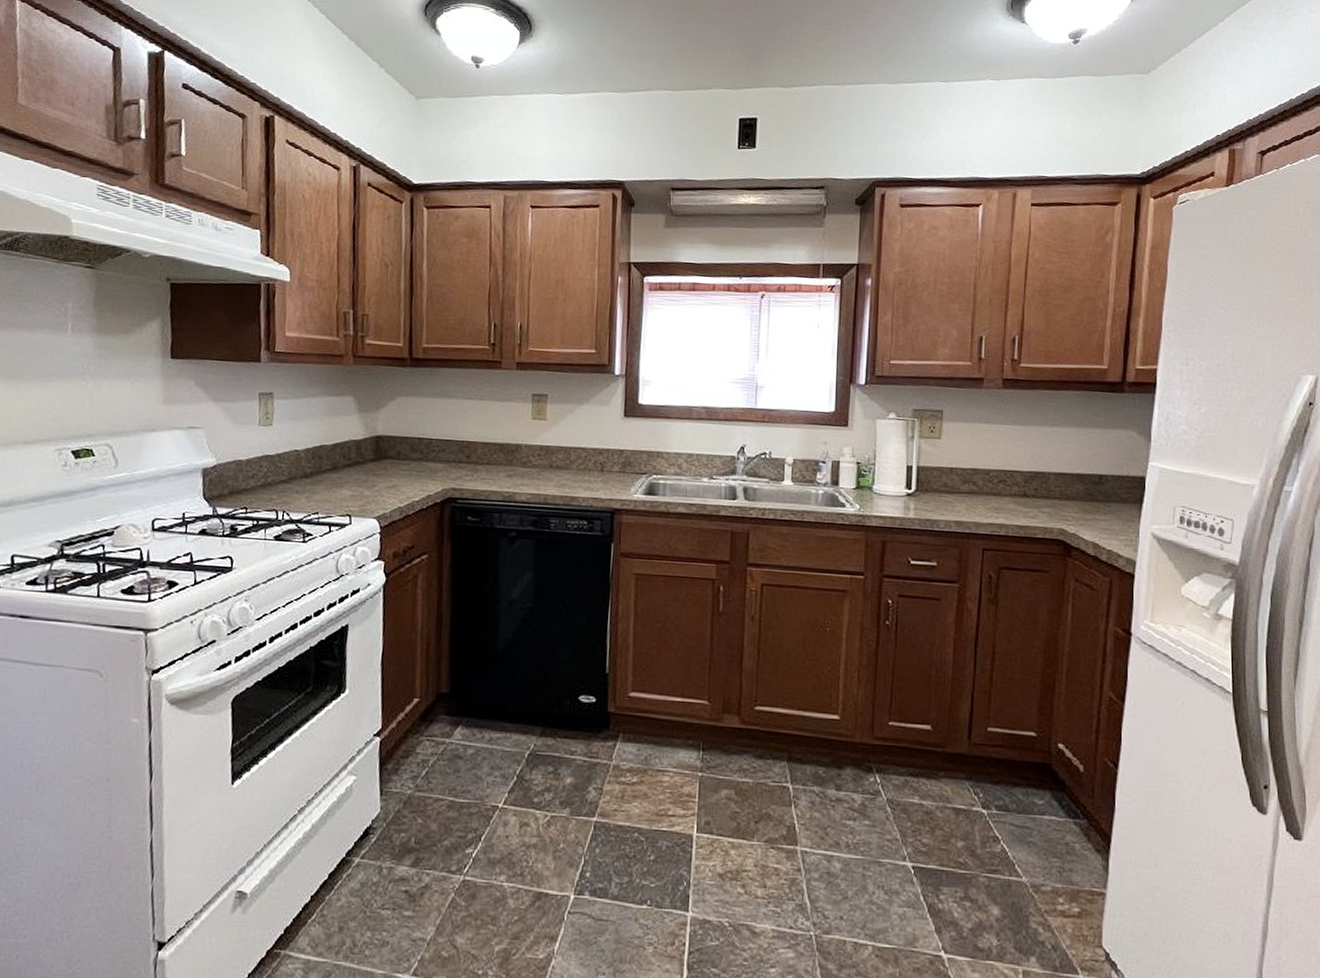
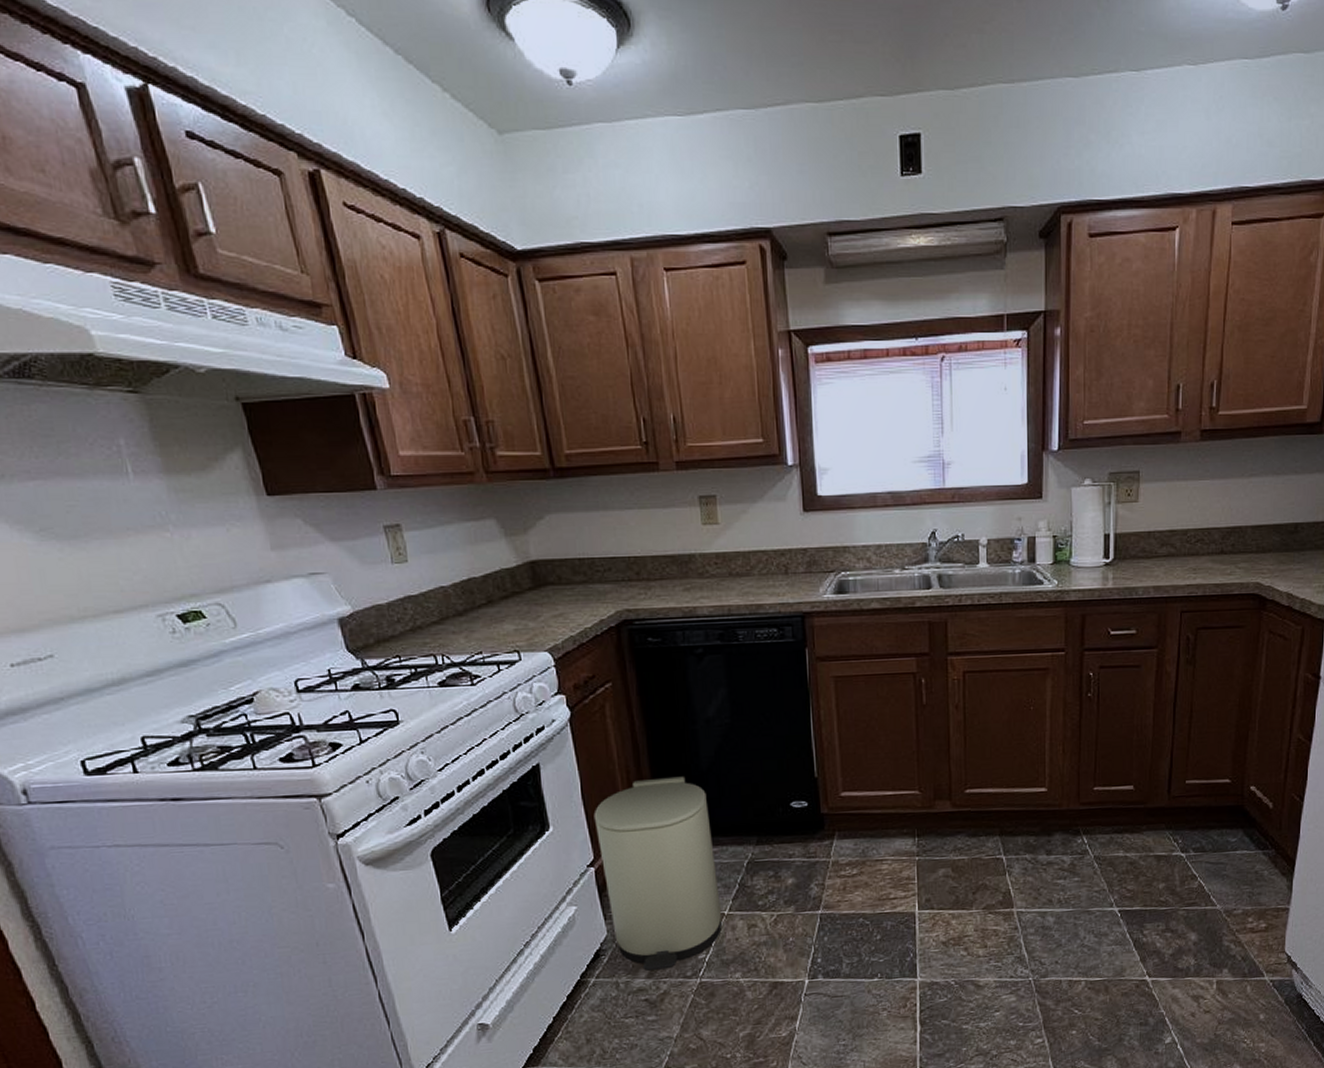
pedal bin: none [387,653,499,860] -> present [593,776,722,971]

